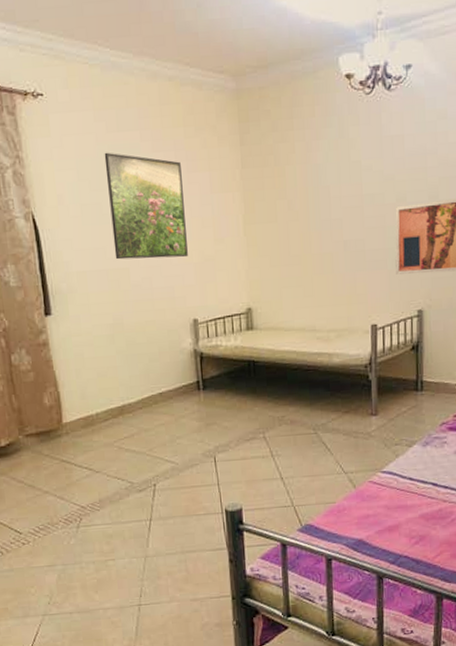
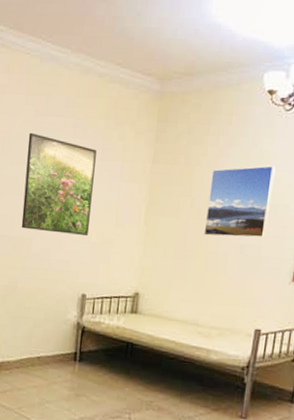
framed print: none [303,154,367,237] -> present [203,165,276,238]

